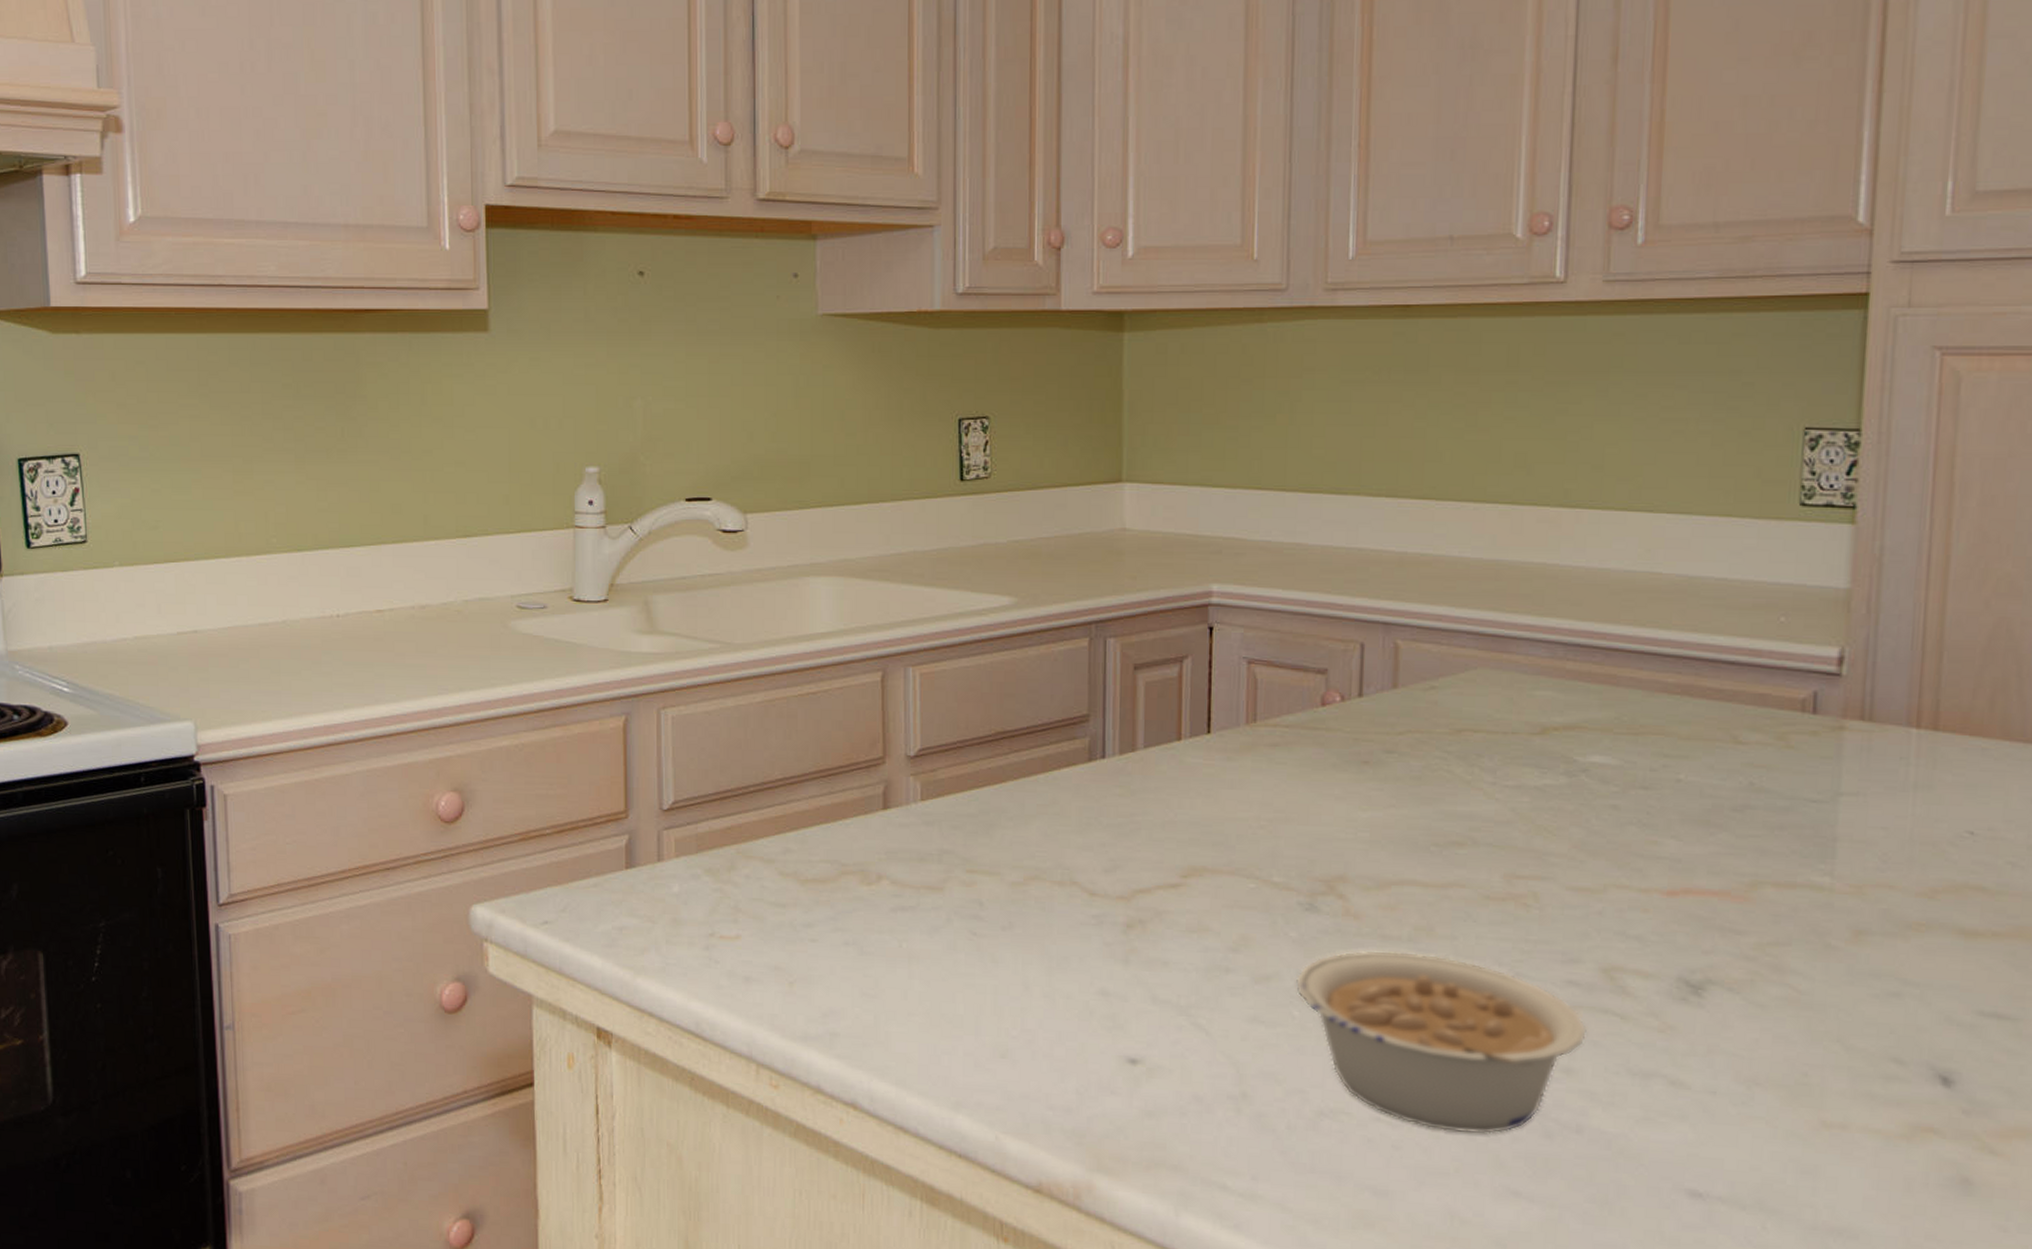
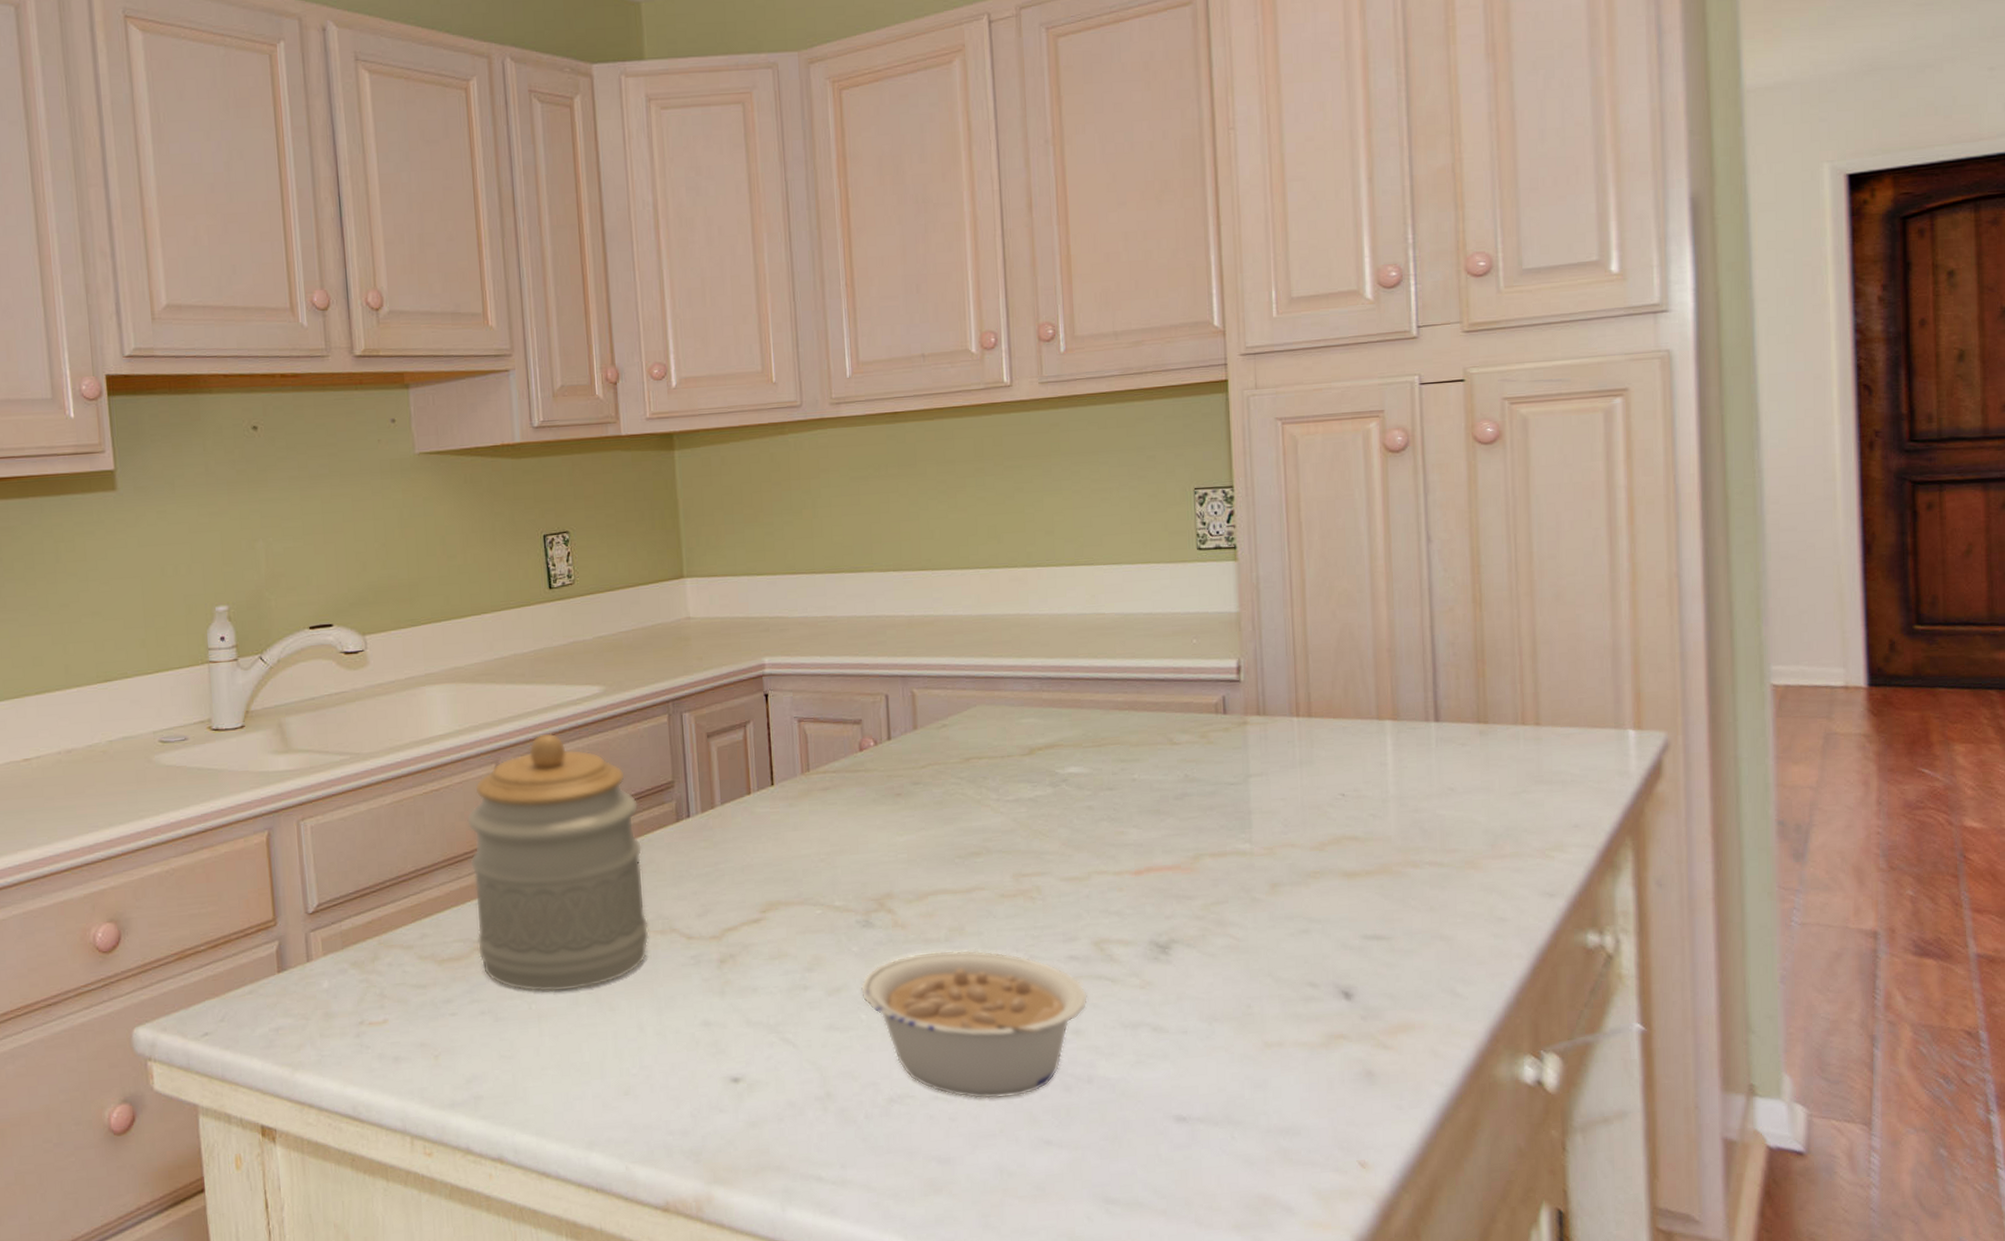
jar: none [844,643,1046,934] -> present [466,732,649,992]

